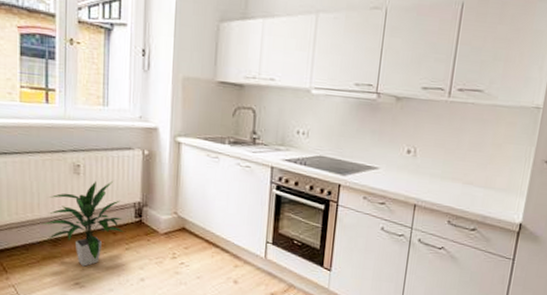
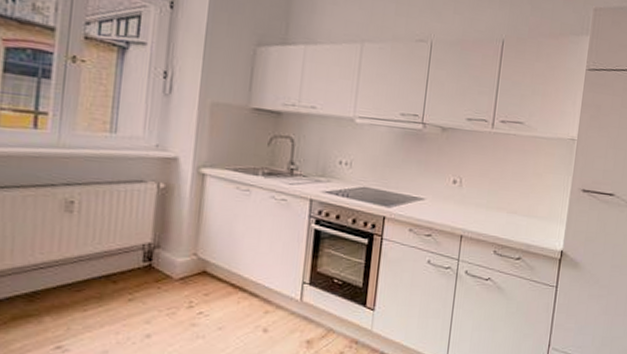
indoor plant: present [42,181,124,267] -> none [15,220,127,325]

